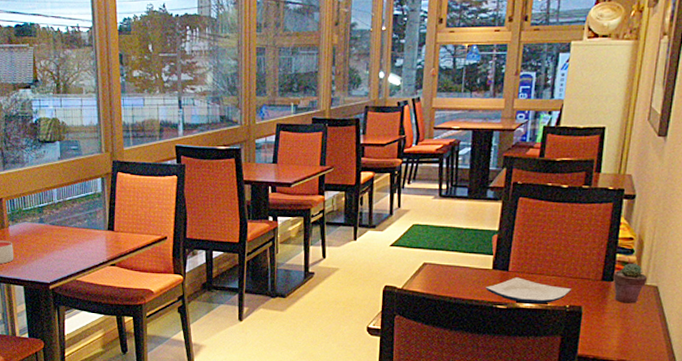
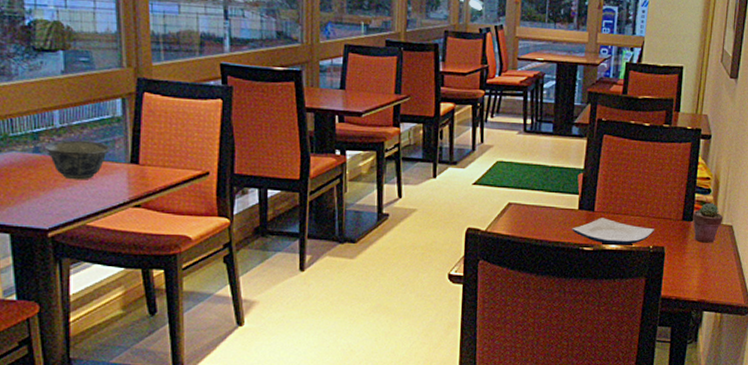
bowl: none [47,212,94,244] -> present [45,140,111,180]

